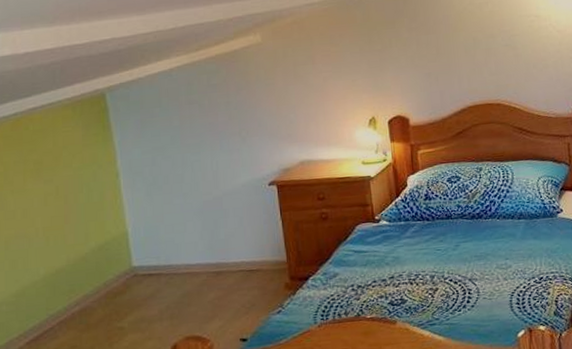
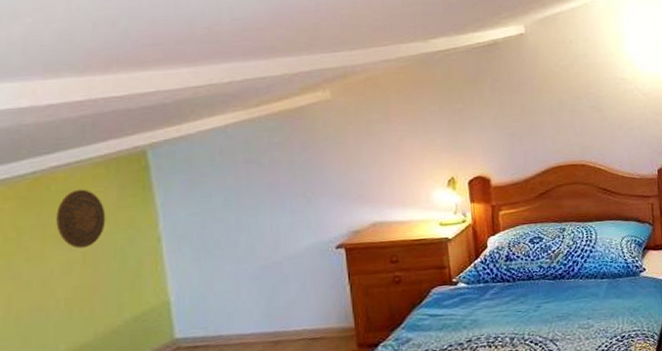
decorative plate: none [34,129,74,183] -> present [56,189,106,249]

